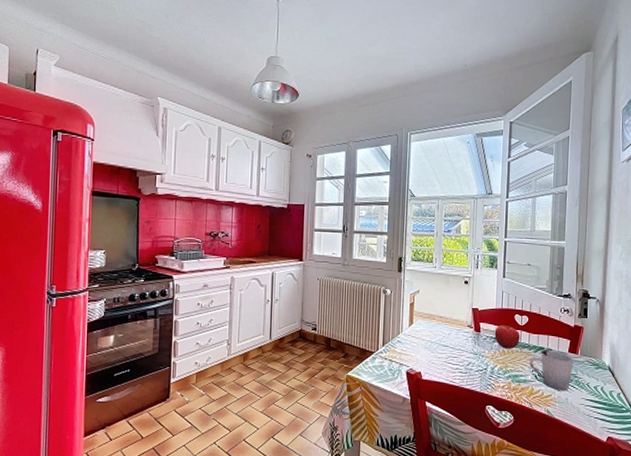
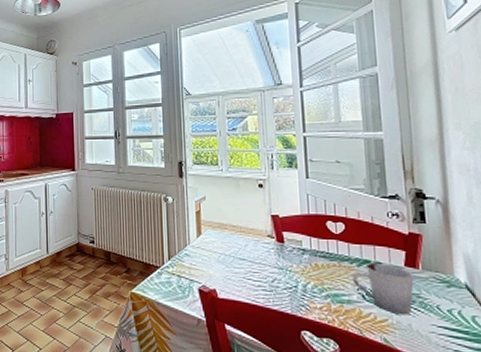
fruit: present [494,325,520,349] -> none [302,234,337,263]

